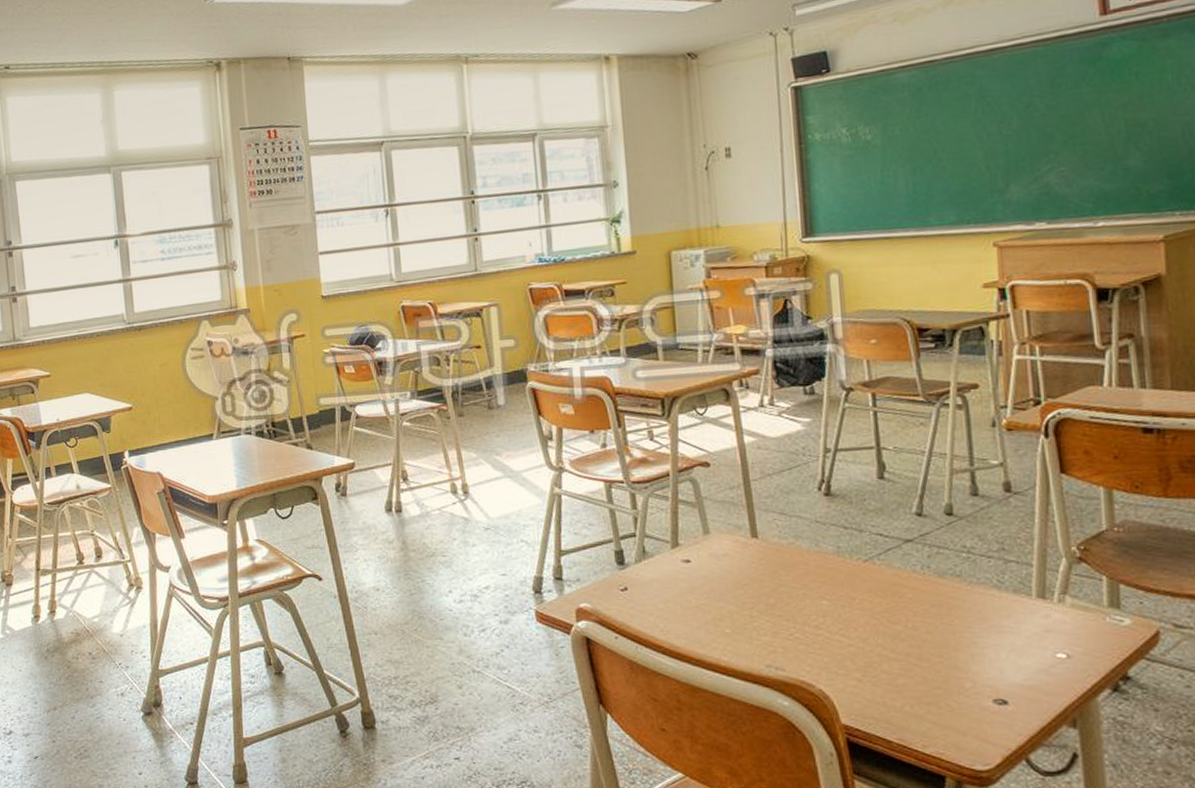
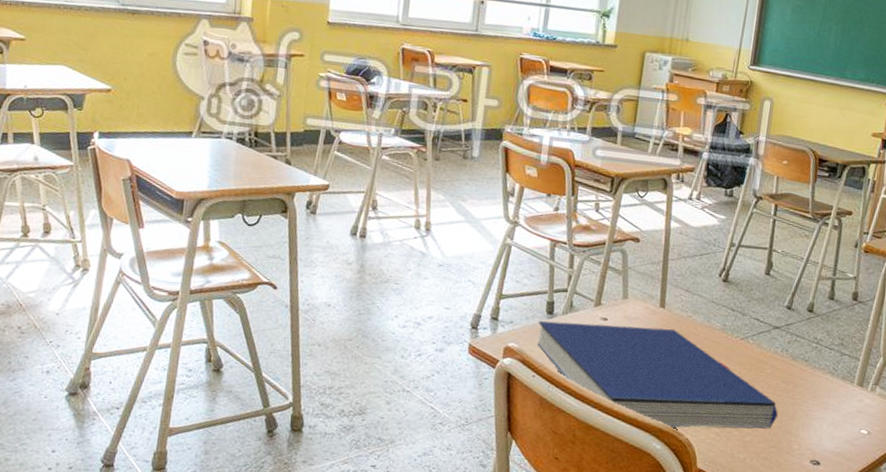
book: none [609,561,935,680] -> present [538,321,778,429]

